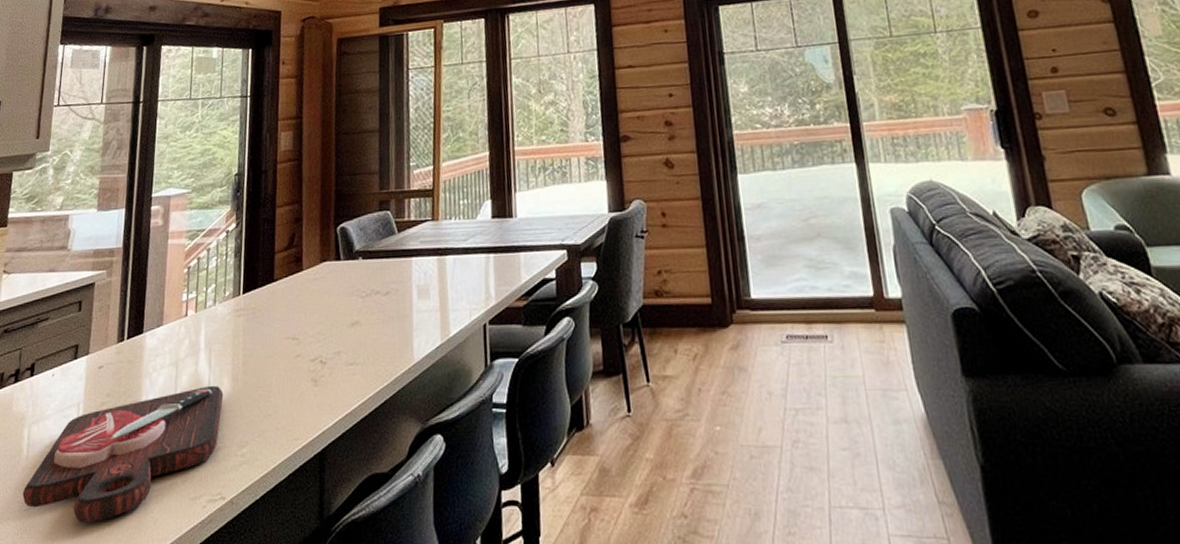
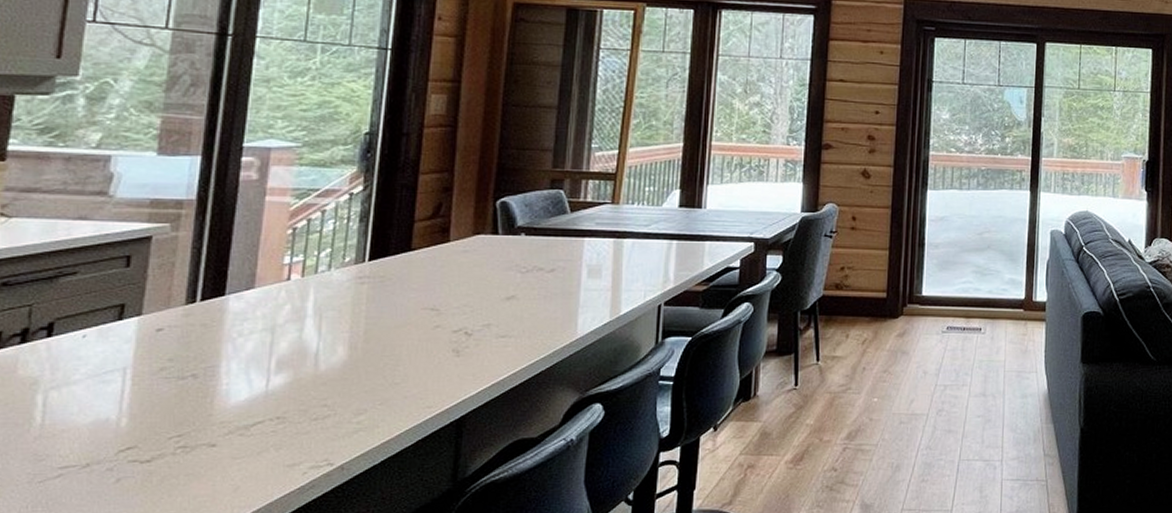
cutting board: present [22,385,224,522] -> none [34,352,337,493]

